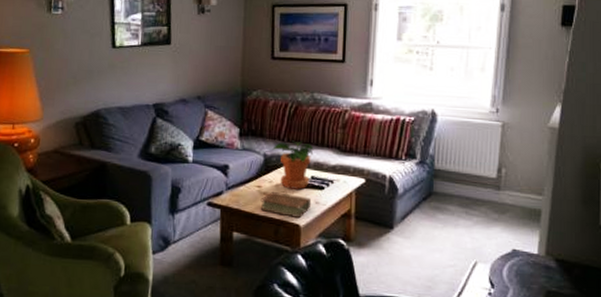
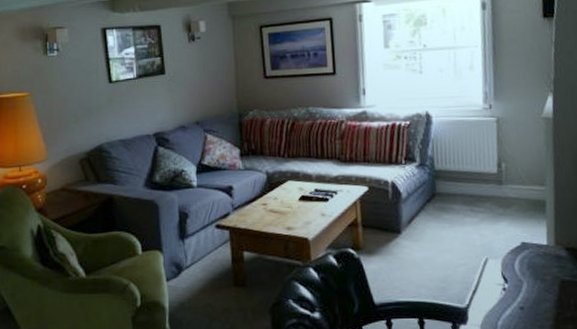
book: present [260,191,312,219] -> none [267,207,318,233]
potted plant: present [272,140,314,190] -> none [274,155,315,204]

